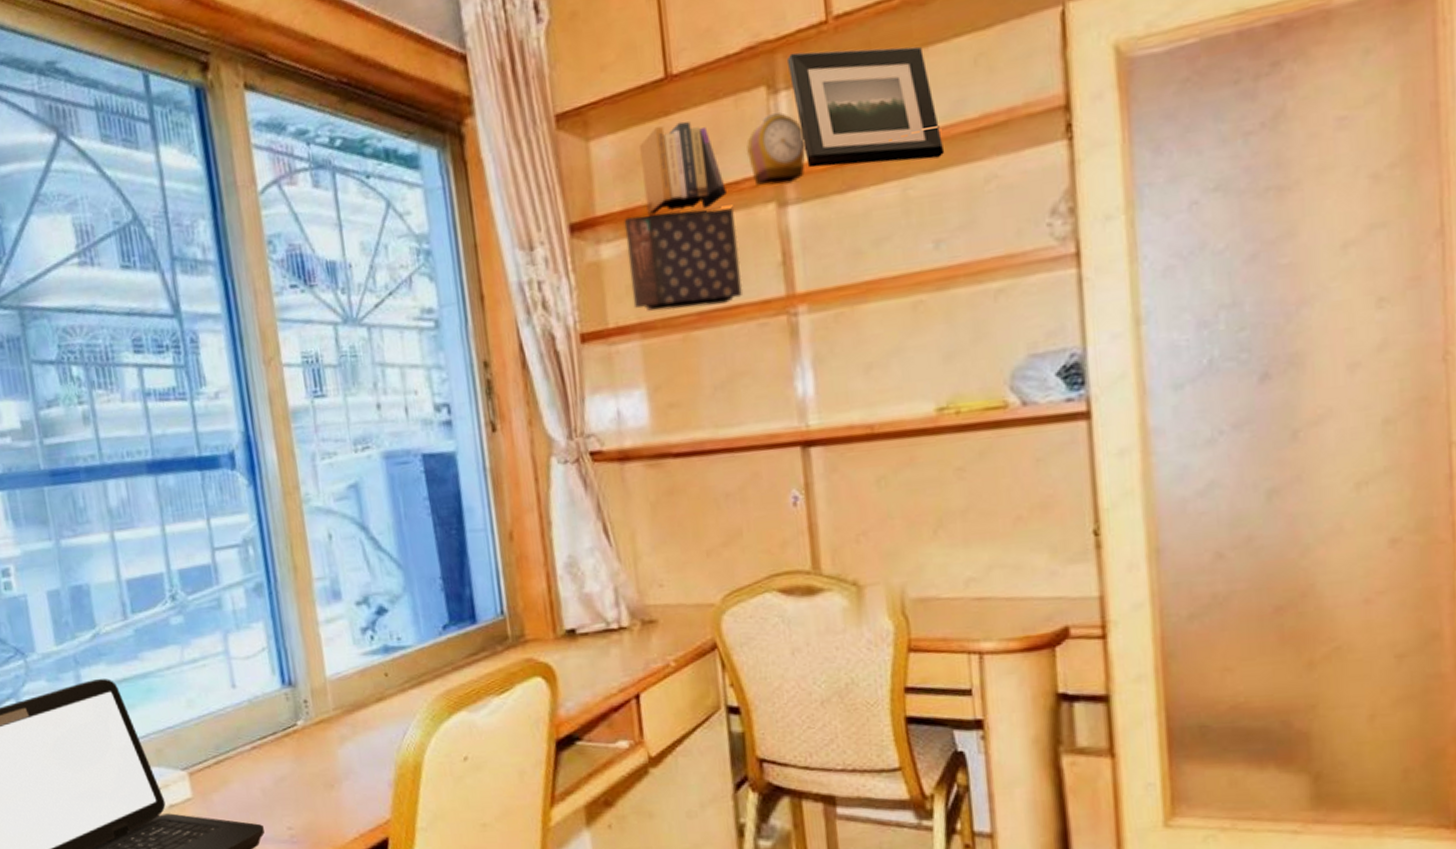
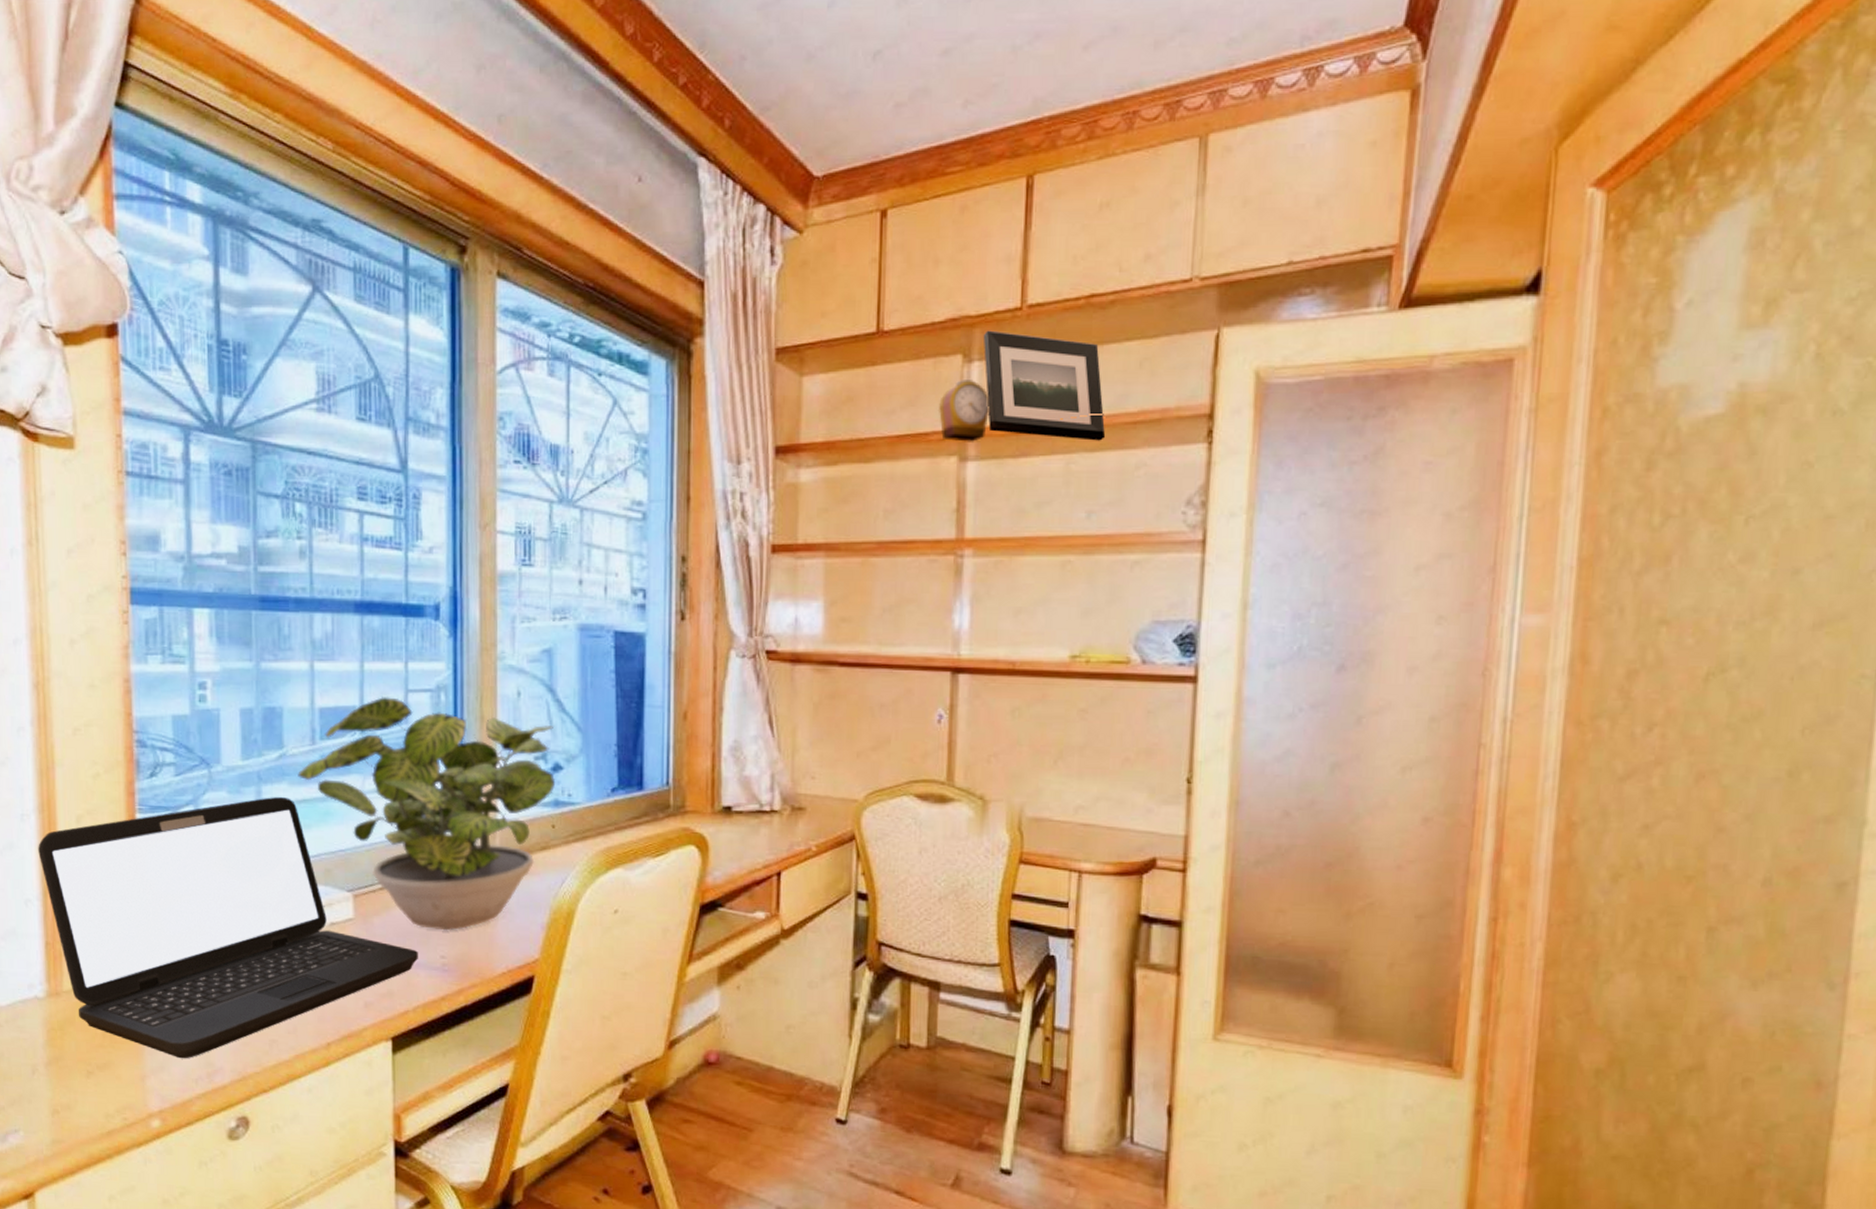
potted plant: none [114,558,383,800] -> present [298,697,556,931]
books: present [624,208,744,312] -> none [822,449,922,538]
books: present [640,121,727,215] -> none [845,373,916,452]

